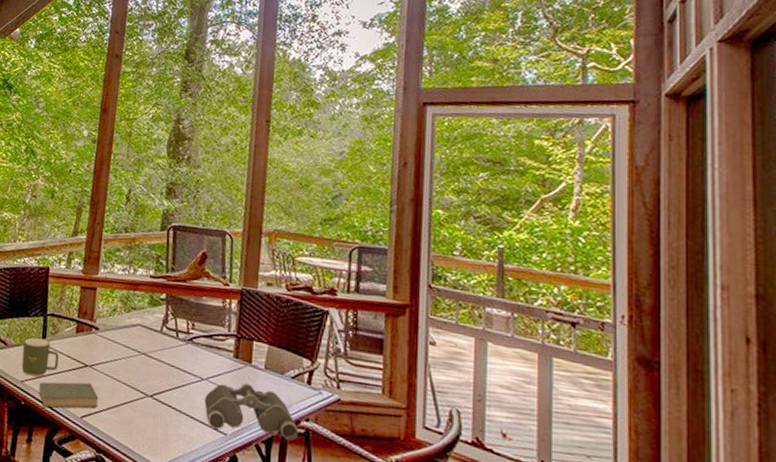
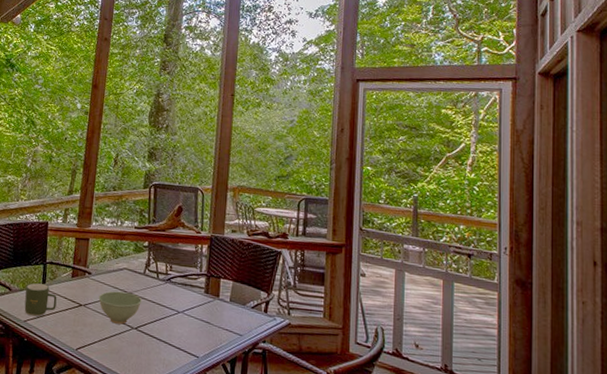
book: present [39,382,99,408] -> none [39,319,92,343]
bowl: none [107,350,159,391] -> present [98,291,143,325]
binoculars: present [204,383,299,442] -> none [180,314,258,360]

